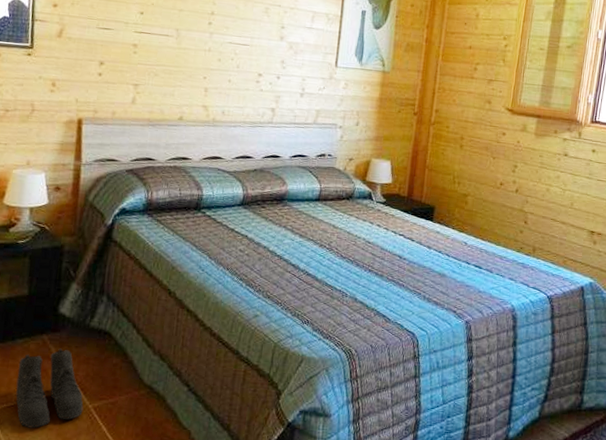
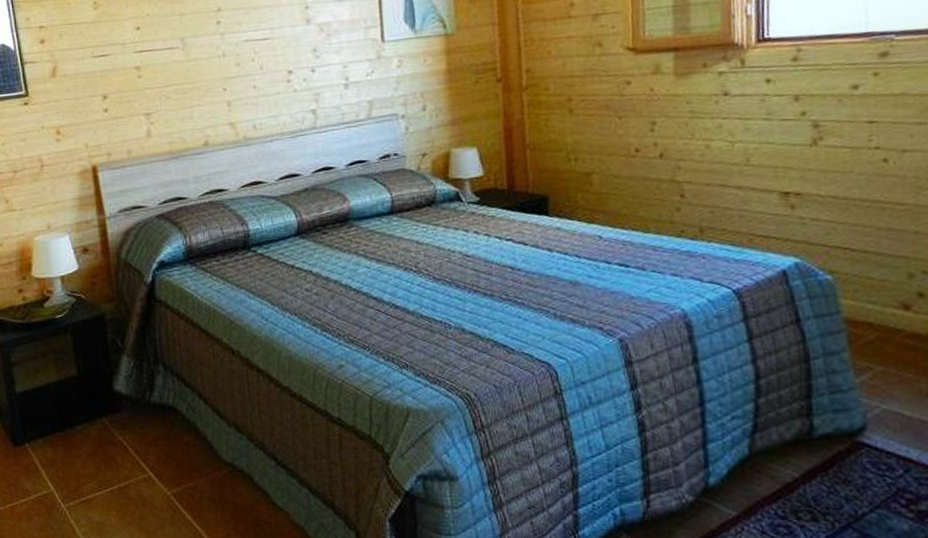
boots: present [16,348,84,428] -> none [83,431,162,524]

